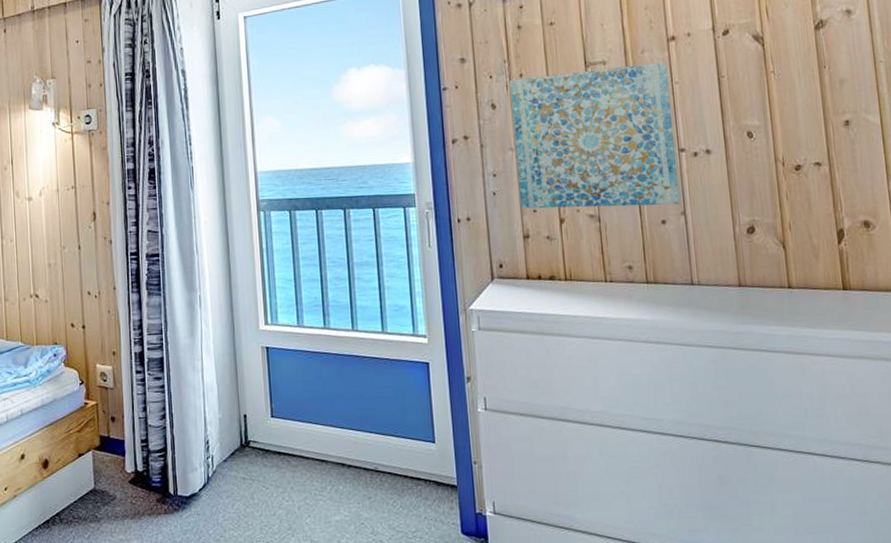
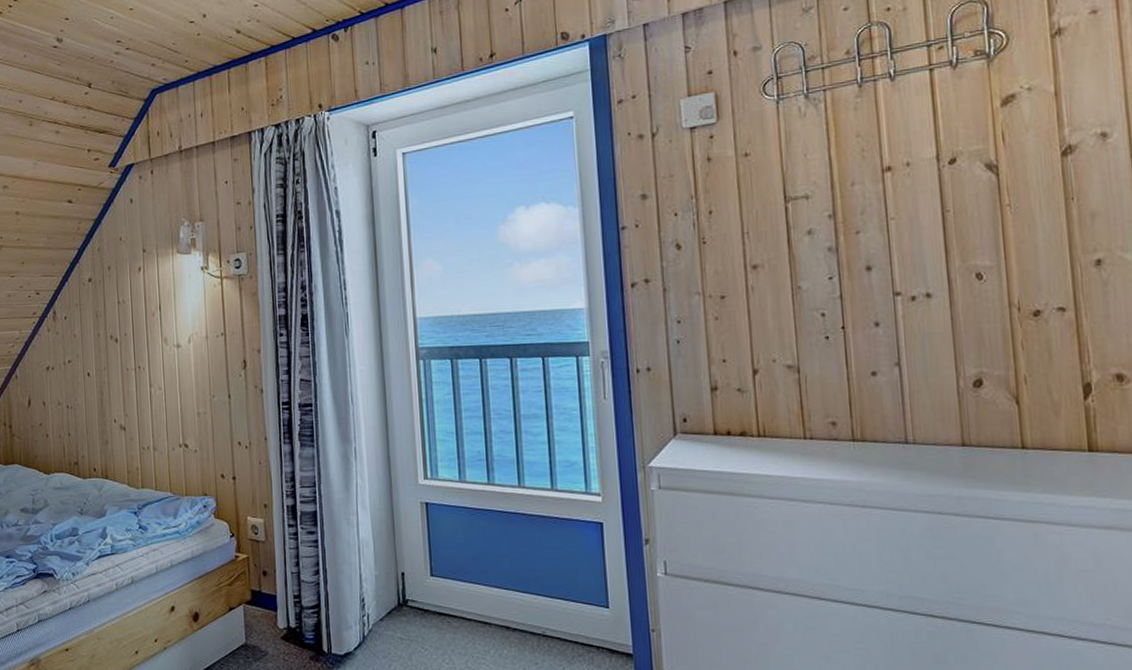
wall art: present [510,61,681,209] -> none [697,195,895,359]

